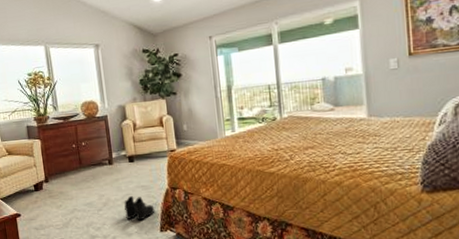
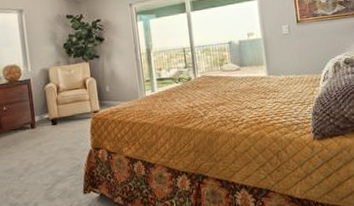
boots: present [124,196,155,221] -> none [46,159,78,184]

